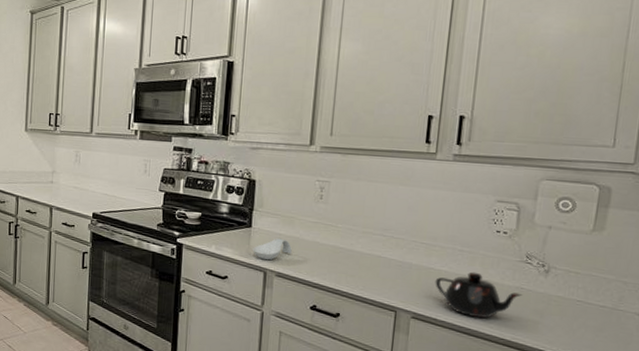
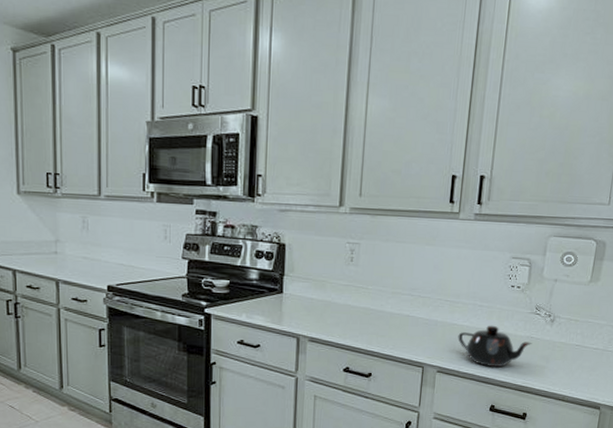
spoon rest: present [253,238,292,261] -> none [285,303,324,326]

